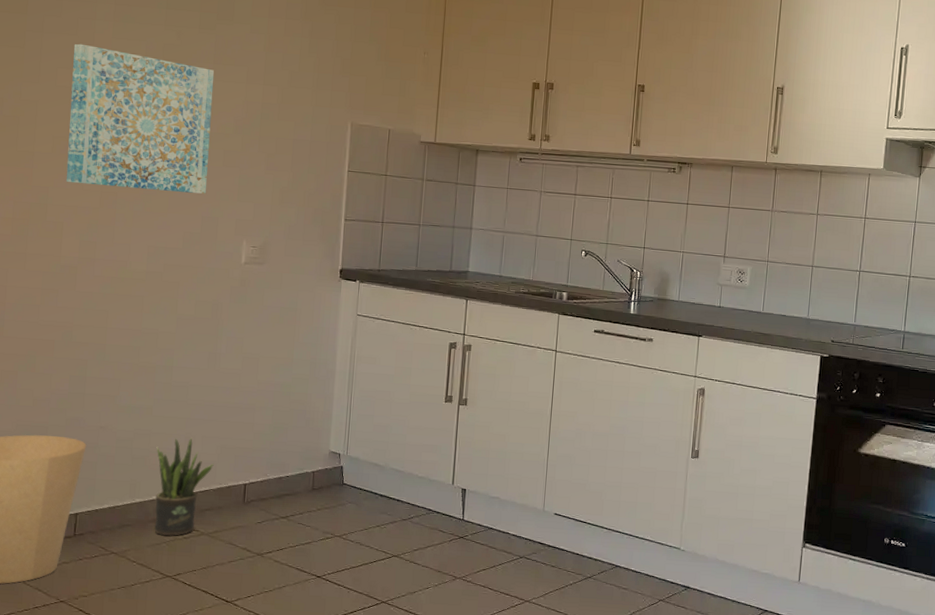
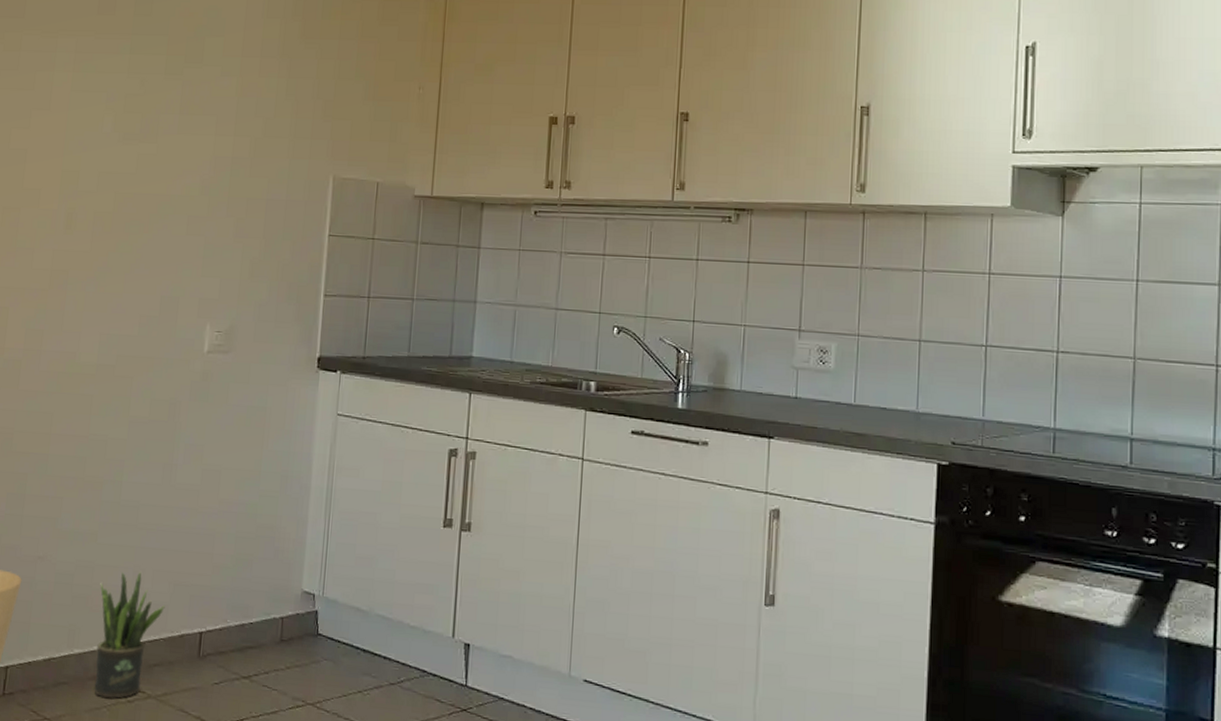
wall art: present [66,43,215,194] -> none [14,99,180,269]

